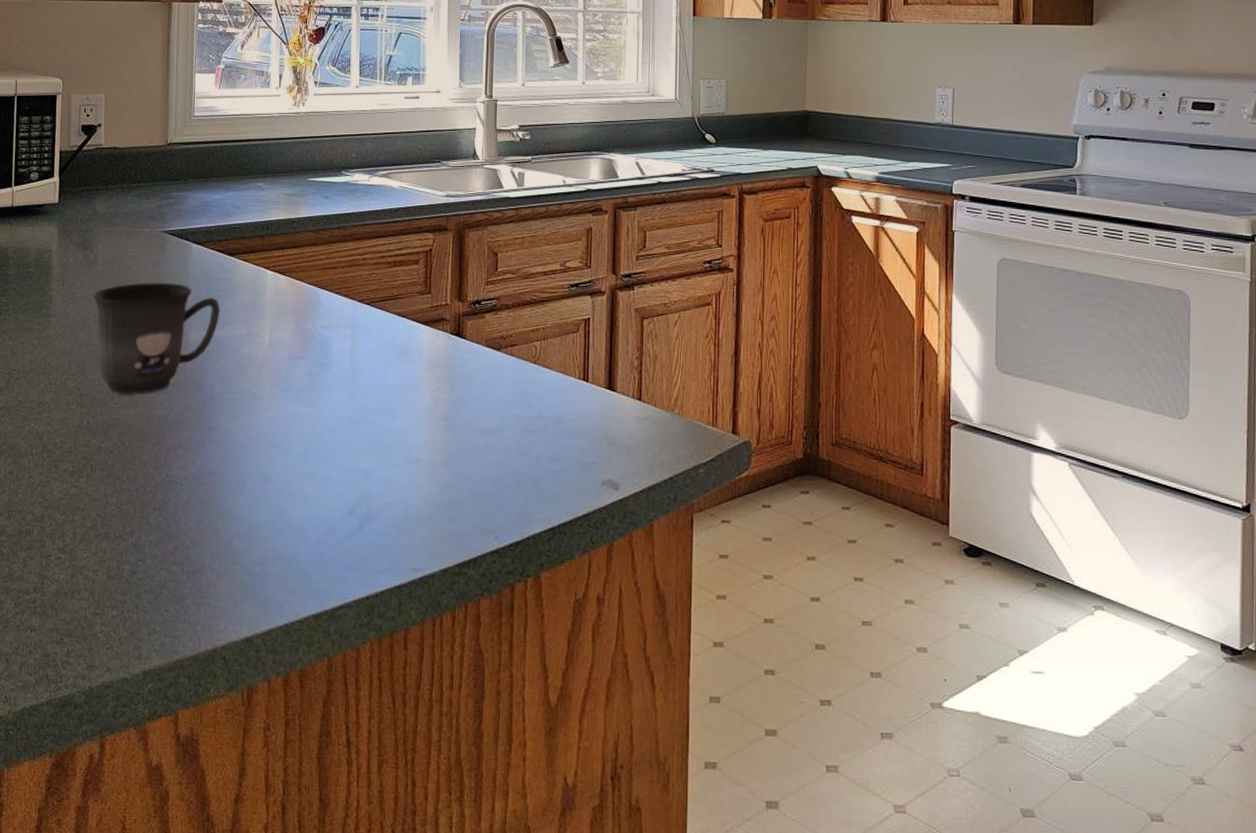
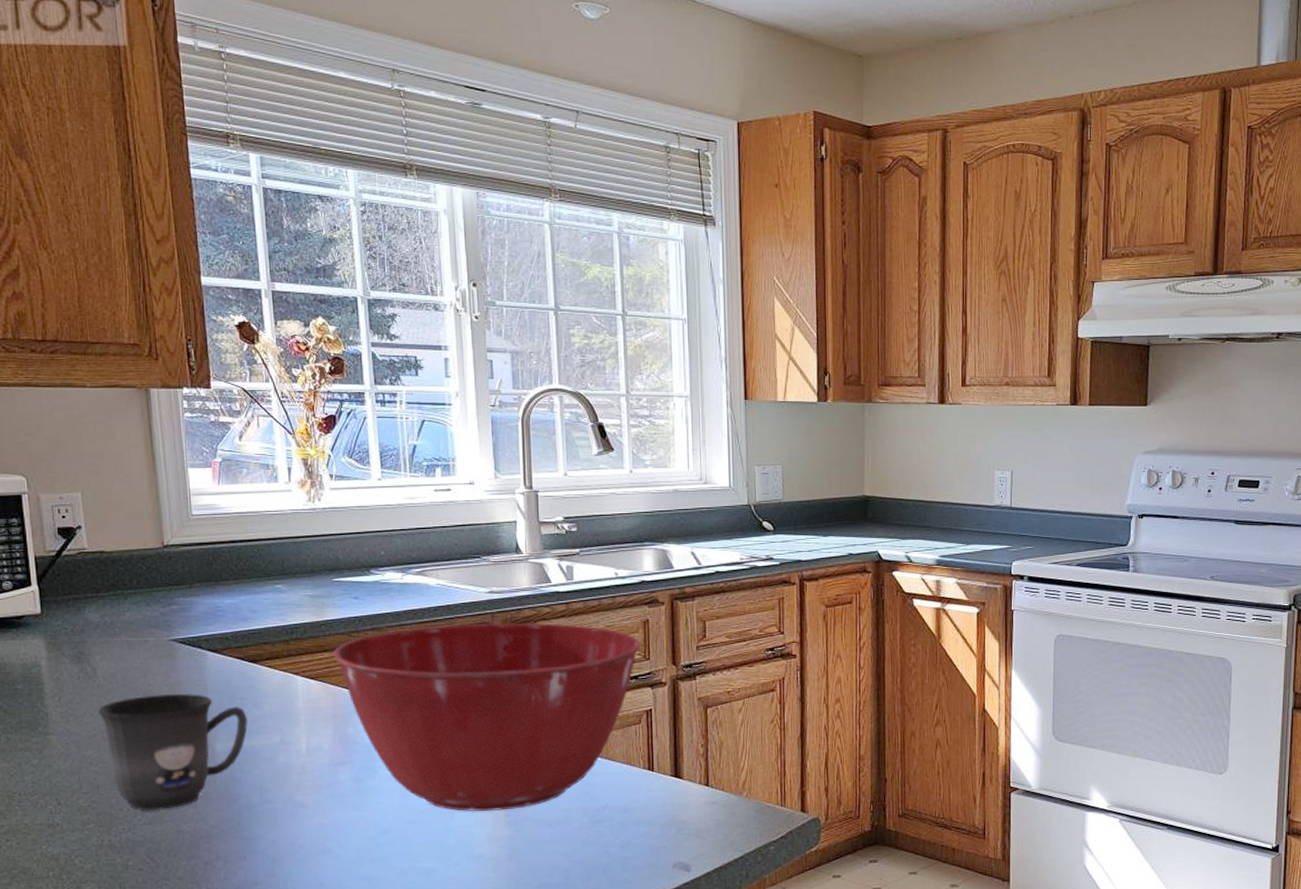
mixing bowl: none [301,226,583,415] -> present [333,622,641,812]

